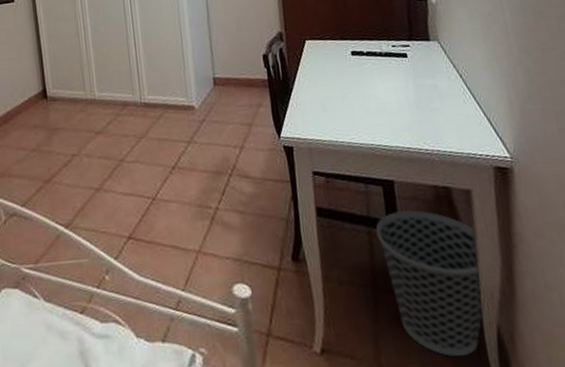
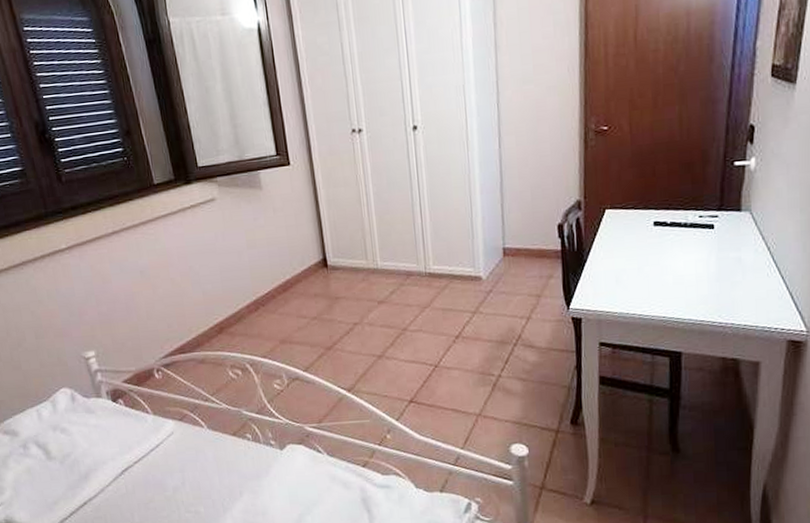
wastebasket: present [375,210,485,357] -> none [657,380,758,510]

